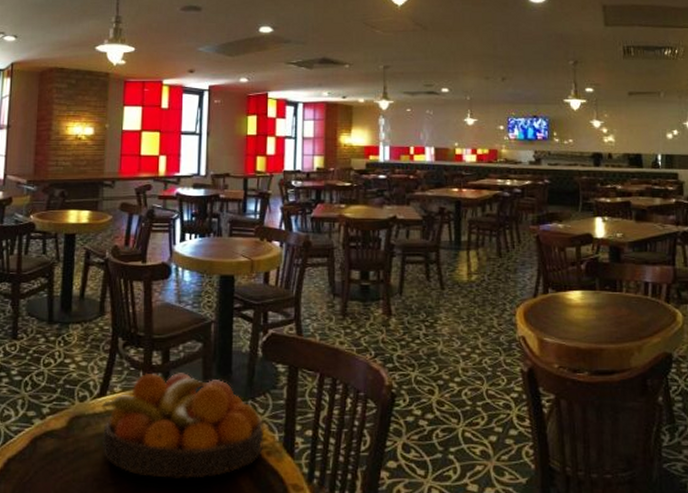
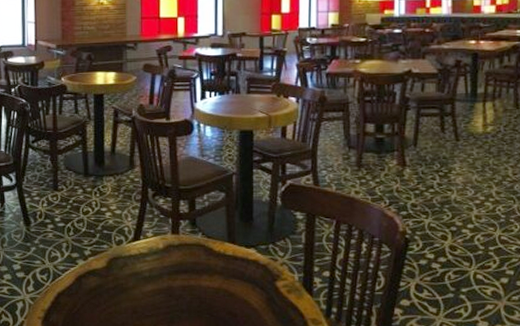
fruit bowl: present [101,373,264,479] -> none [136,220,285,312]

